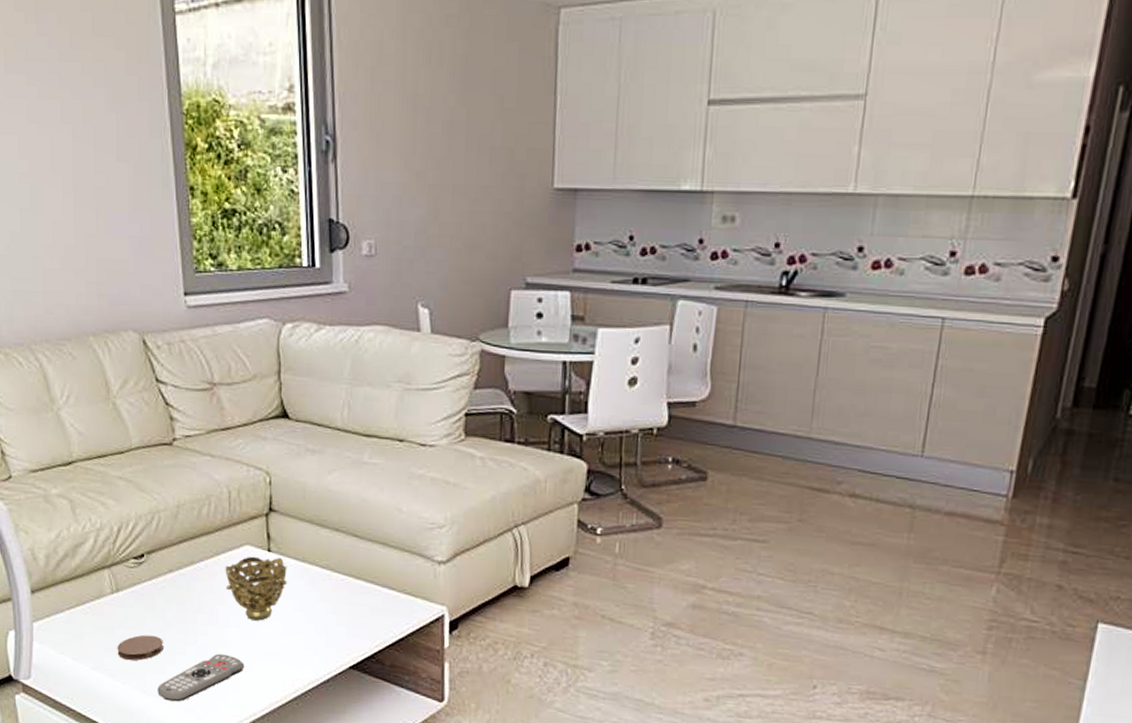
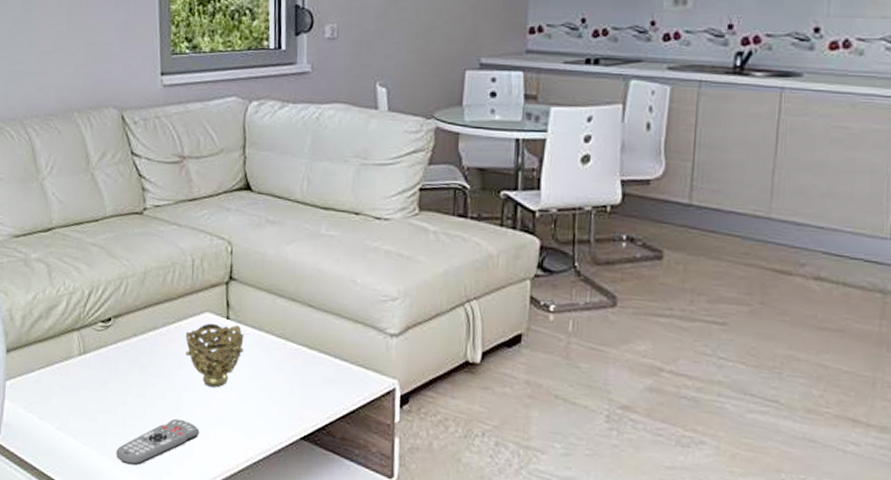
coaster: present [117,635,163,661] -> none [81,397,124,423]

